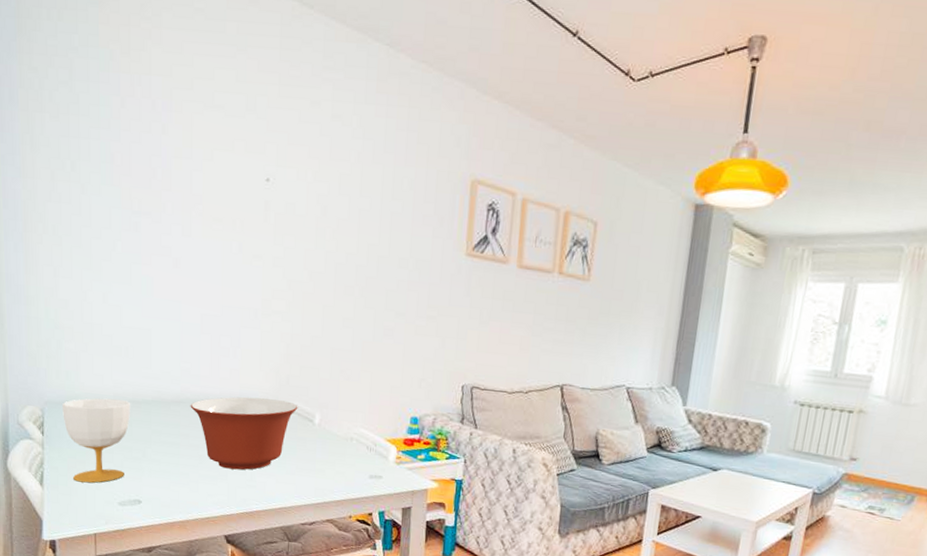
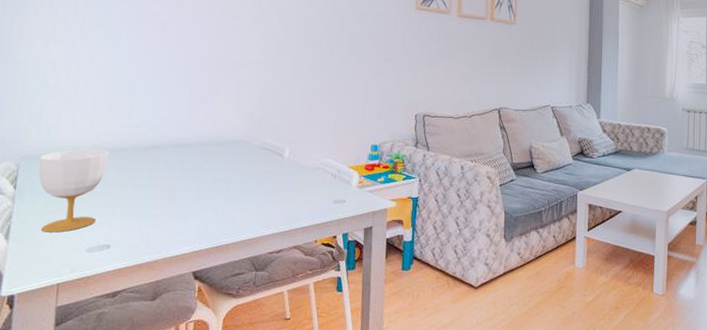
mixing bowl: present [190,397,298,470] -> none [167,138,270,207]

